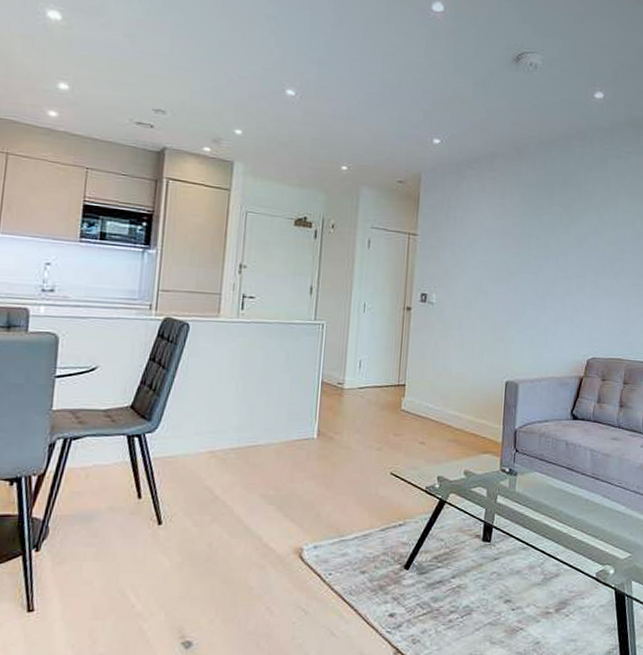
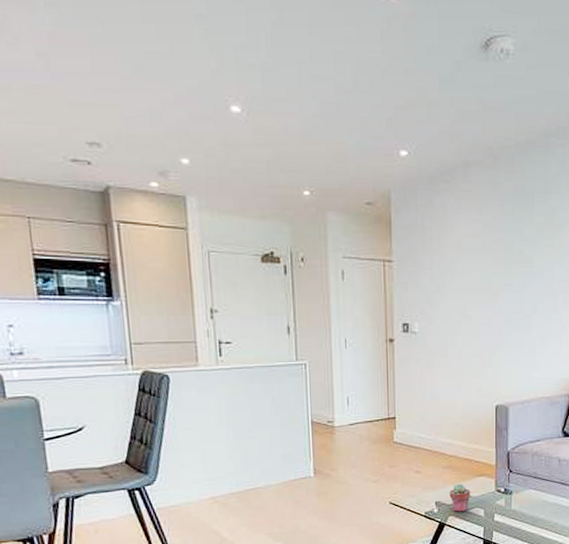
potted succulent: none [452,459,474,490] -> present [449,484,470,512]

